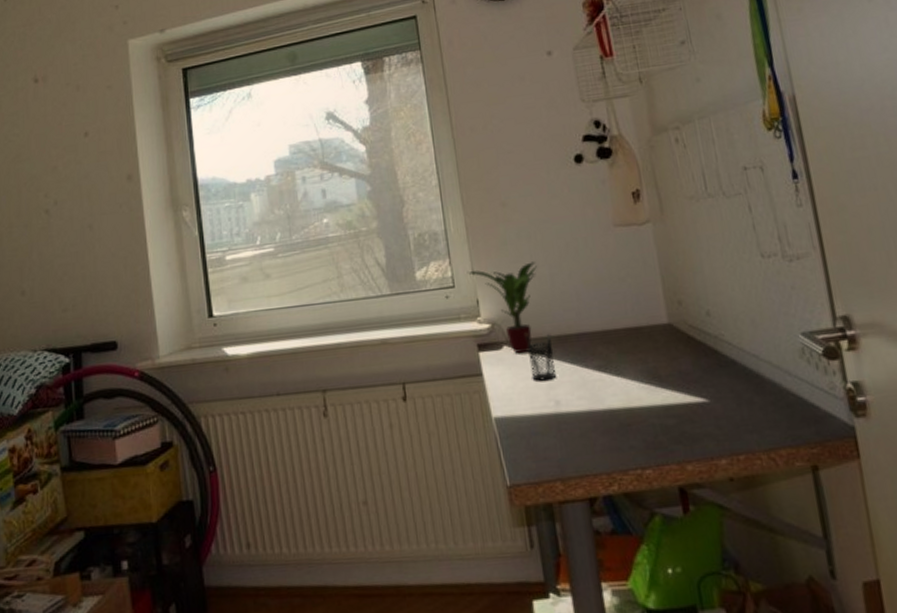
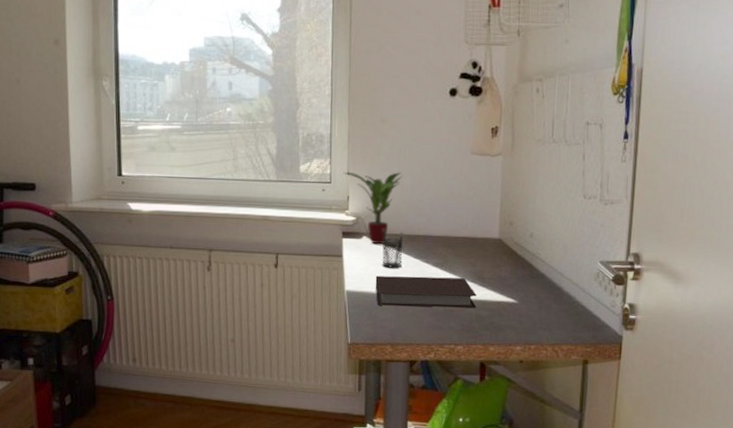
notebook: none [526,379,658,431] -> present [375,276,477,308]

